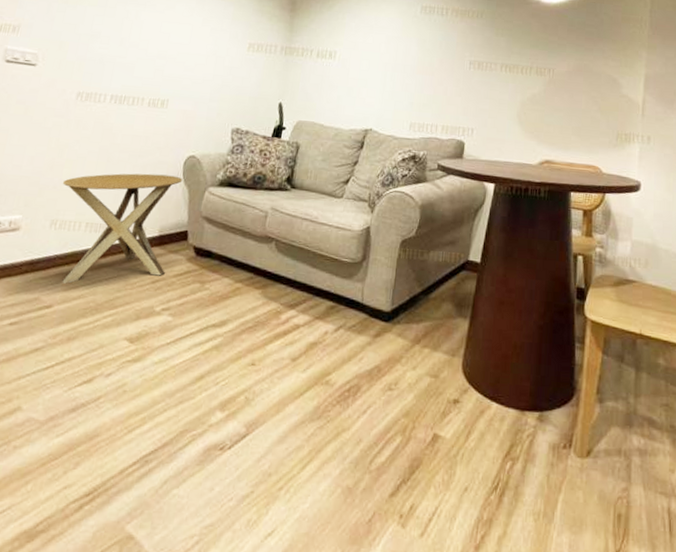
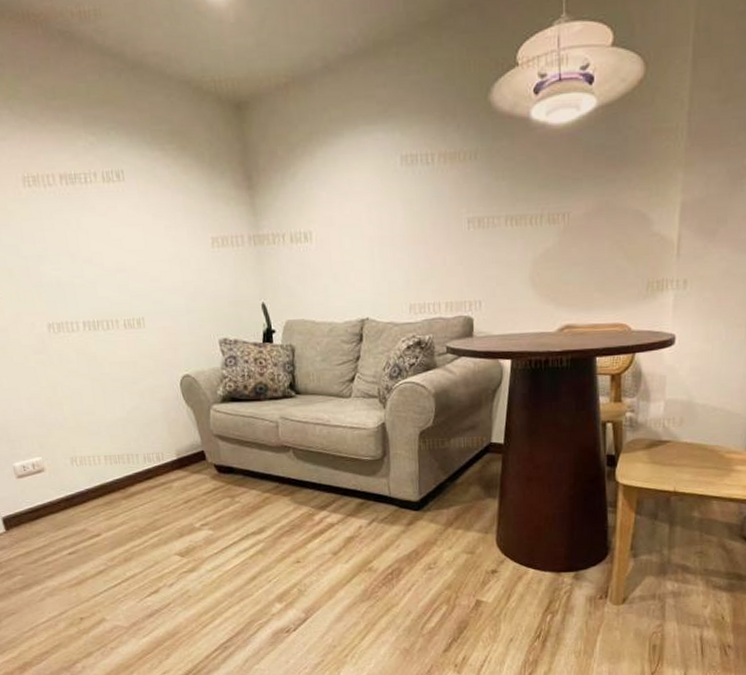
side table: present [62,173,183,284] -> none [67,398,194,514]

